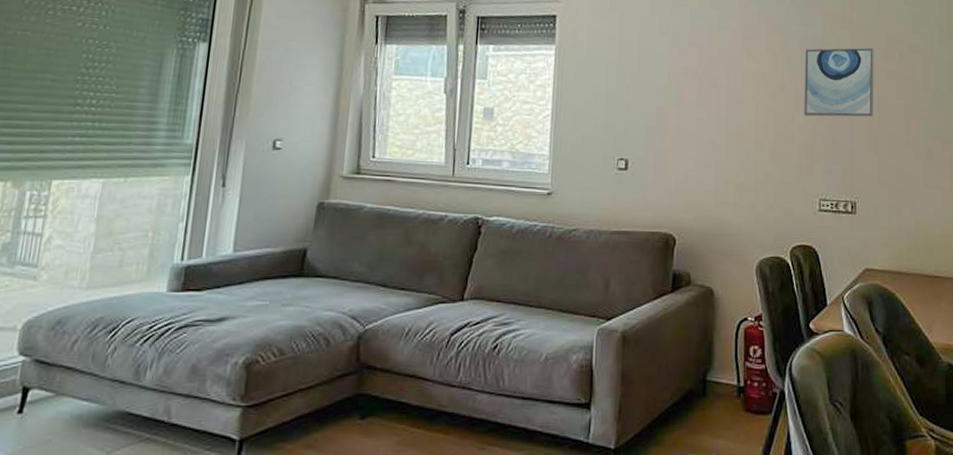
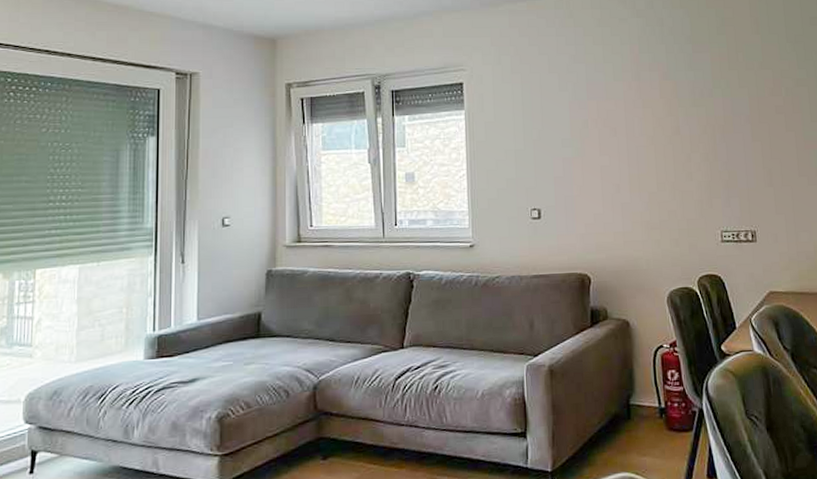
wall art: present [804,47,874,117] -> none [696,86,766,155]

